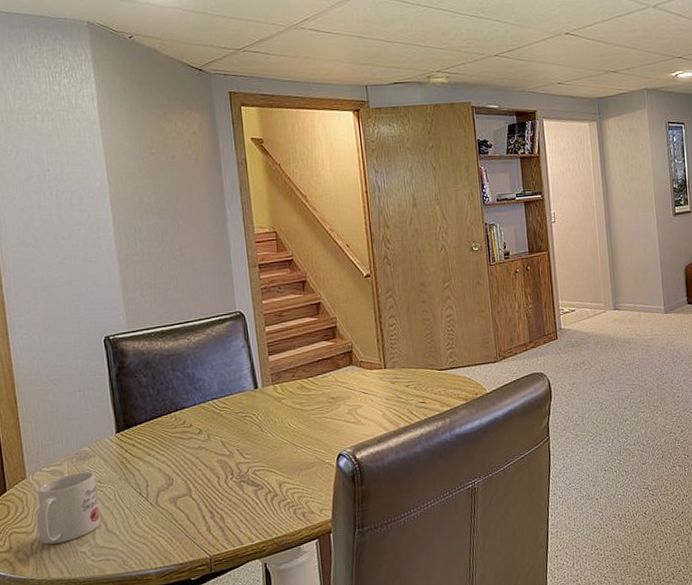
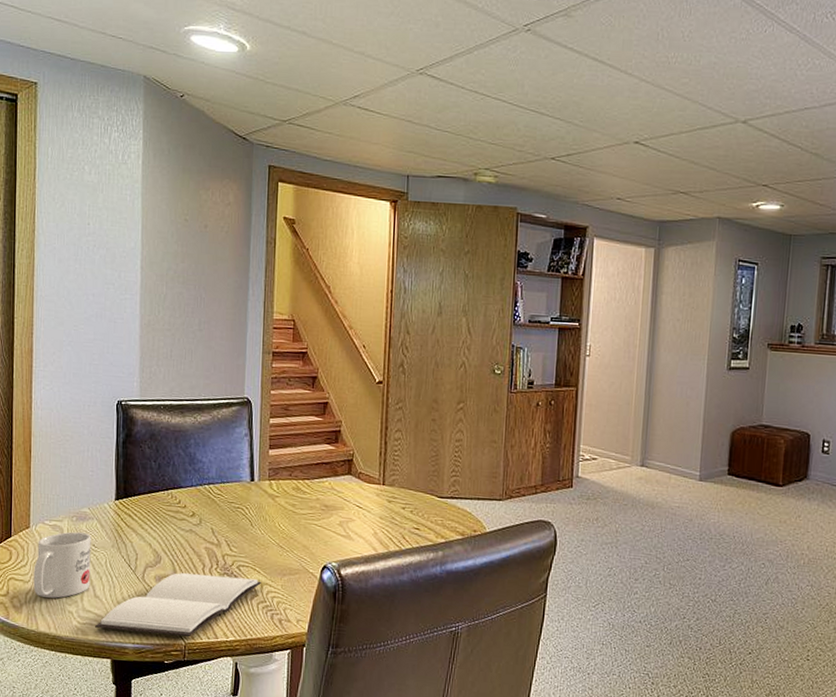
book: none [112,480,279,562] -> present [95,572,261,637]

